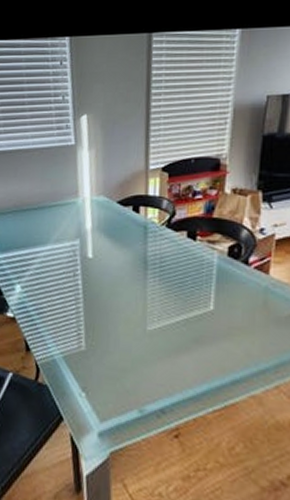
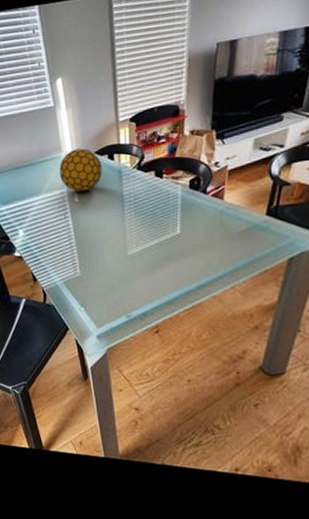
decorative ball: none [72,195,125,247] -> present [59,148,102,192]

